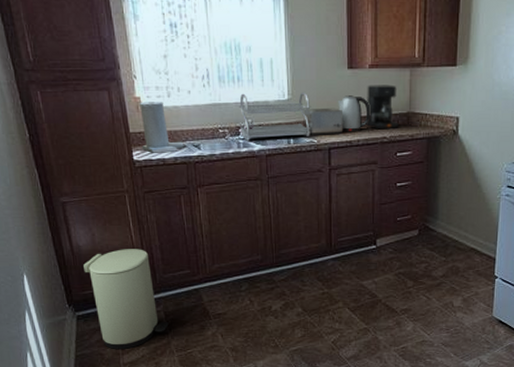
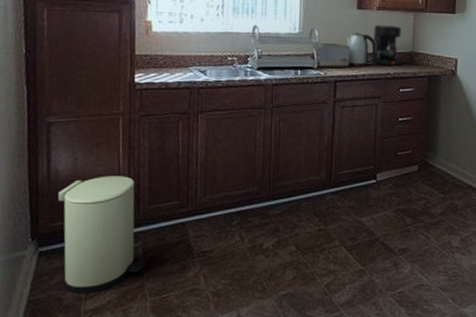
paper towel: present [140,102,184,153] -> none [145,26,190,77]

